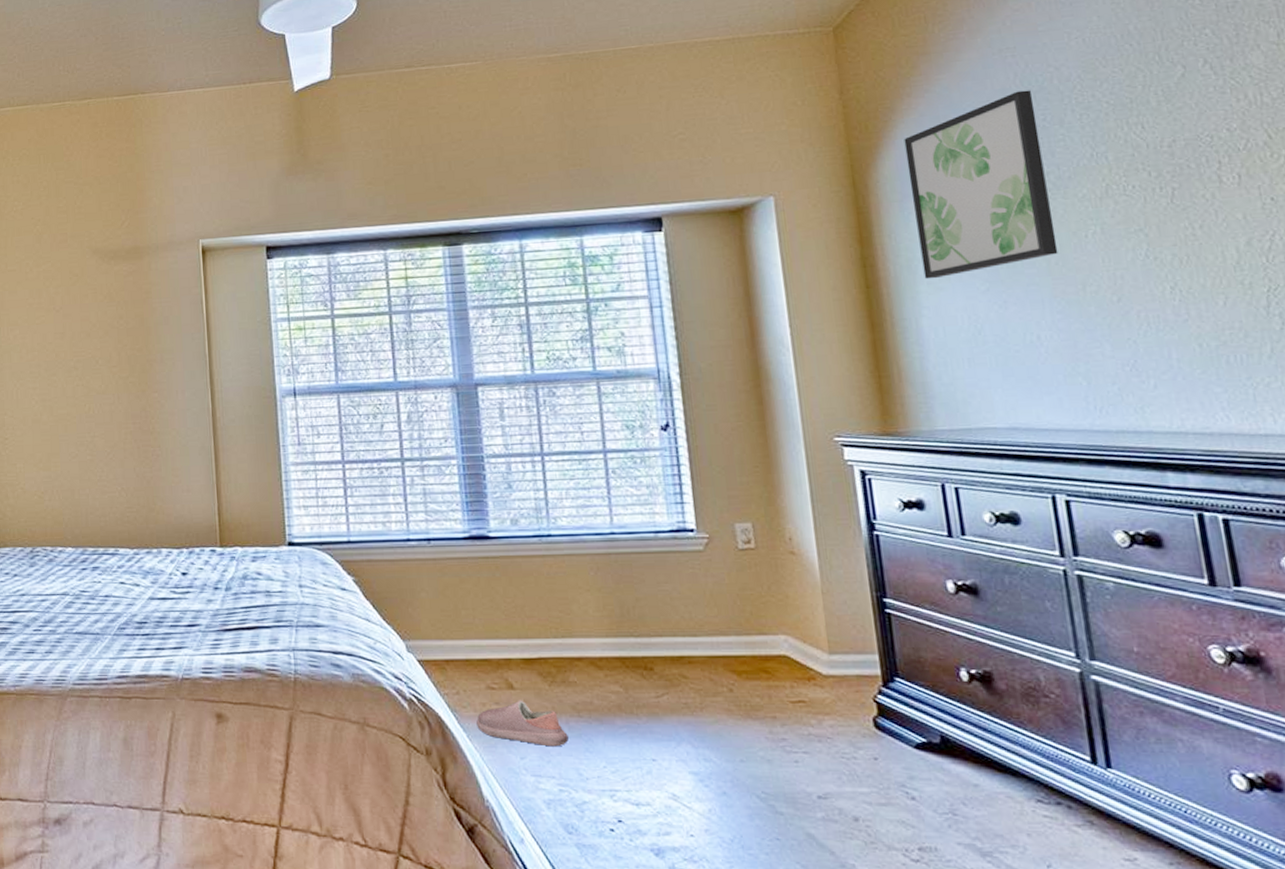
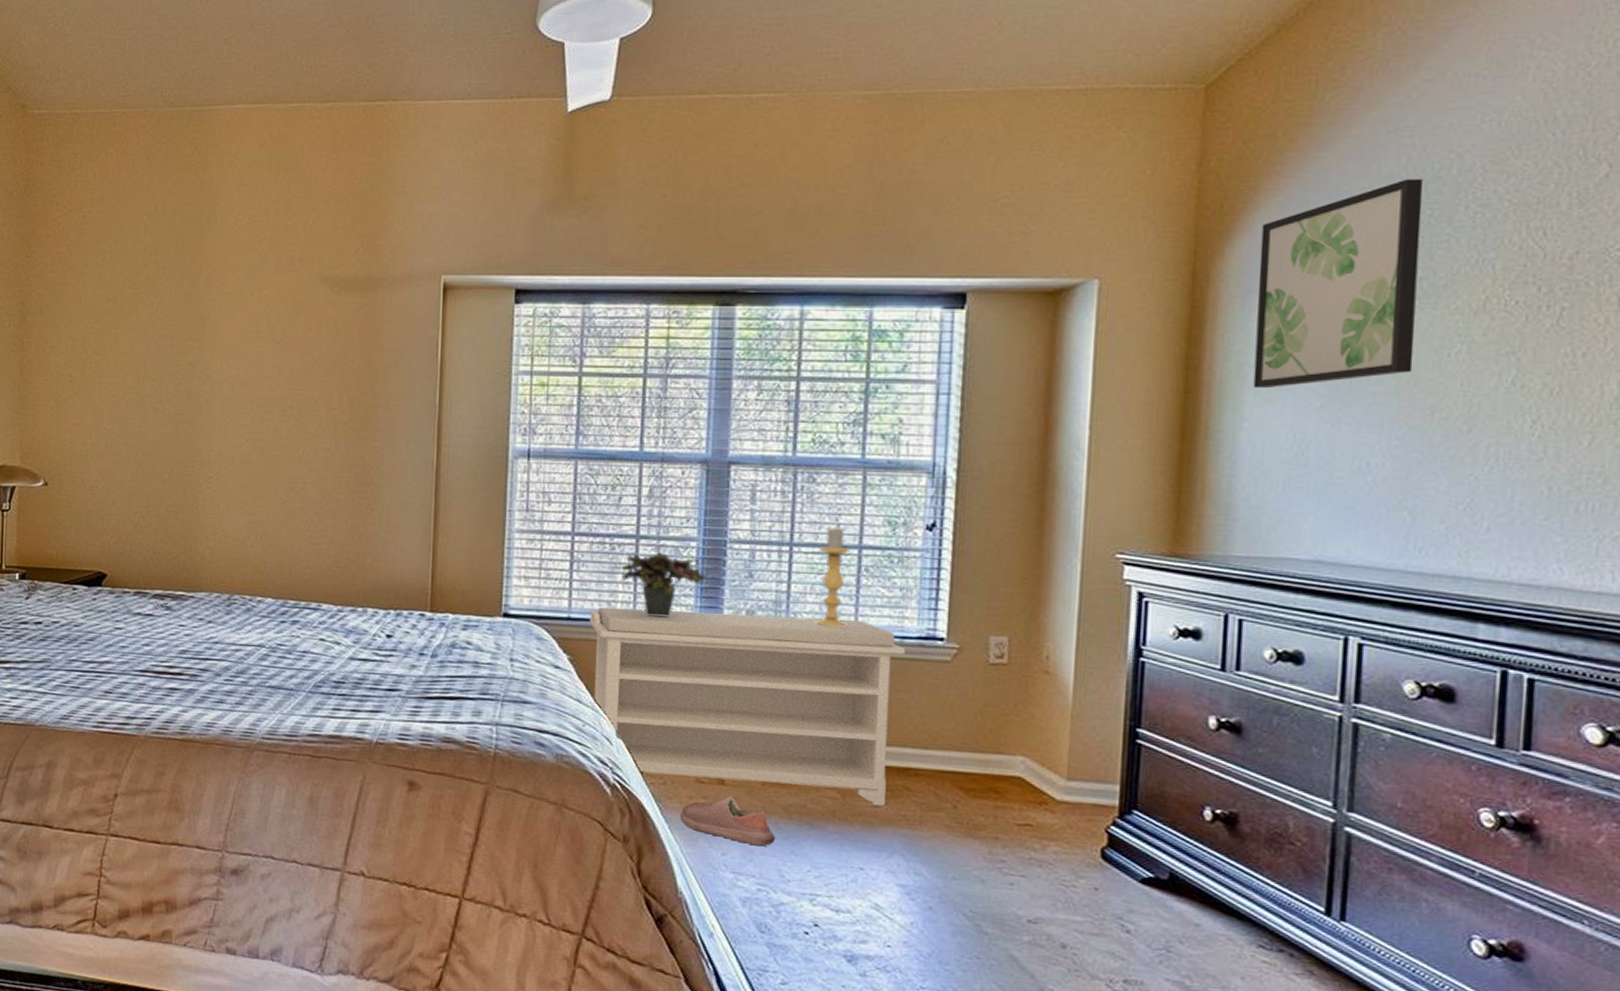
bench: none [367,520,666,696] -> present [589,607,906,807]
potted plant: none [382,471,471,533] -> present [612,551,708,617]
candle holder: none [568,434,604,529] -> present [816,527,850,629]

